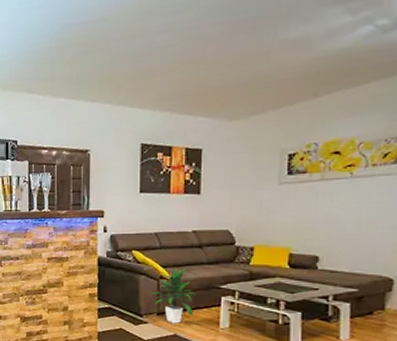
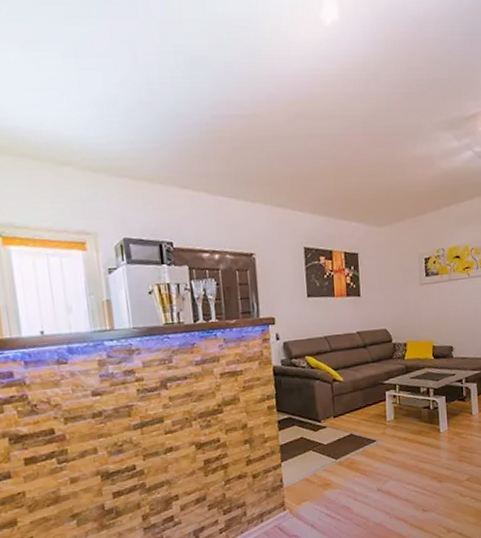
indoor plant: present [151,268,195,324] -> none [326,368,365,424]

